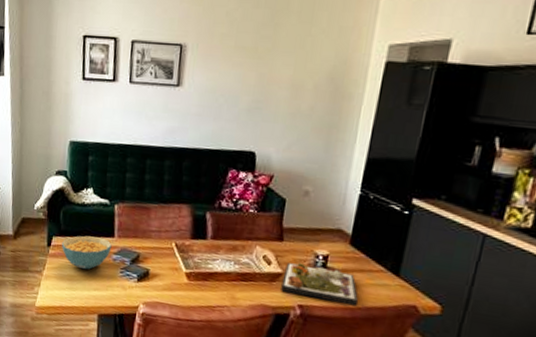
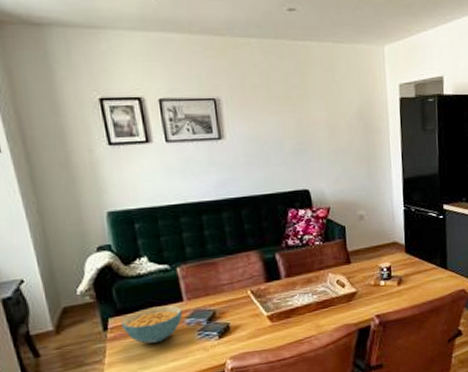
dinner plate: present [281,262,358,307] -> none [357,277,422,308]

